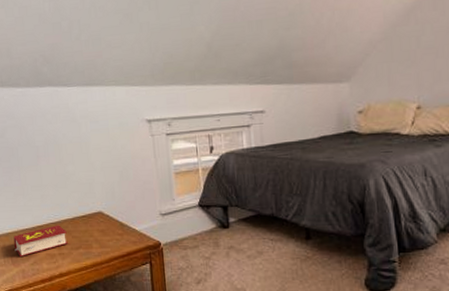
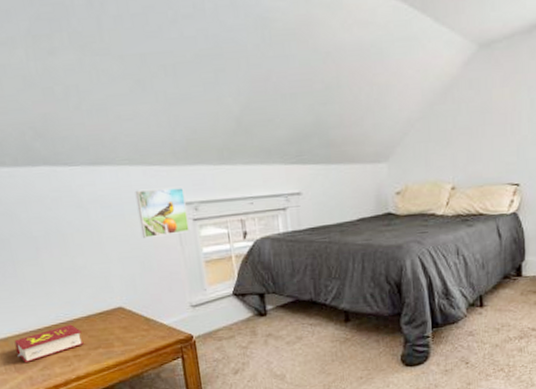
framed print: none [118,105,163,150] -> present [135,187,189,238]

